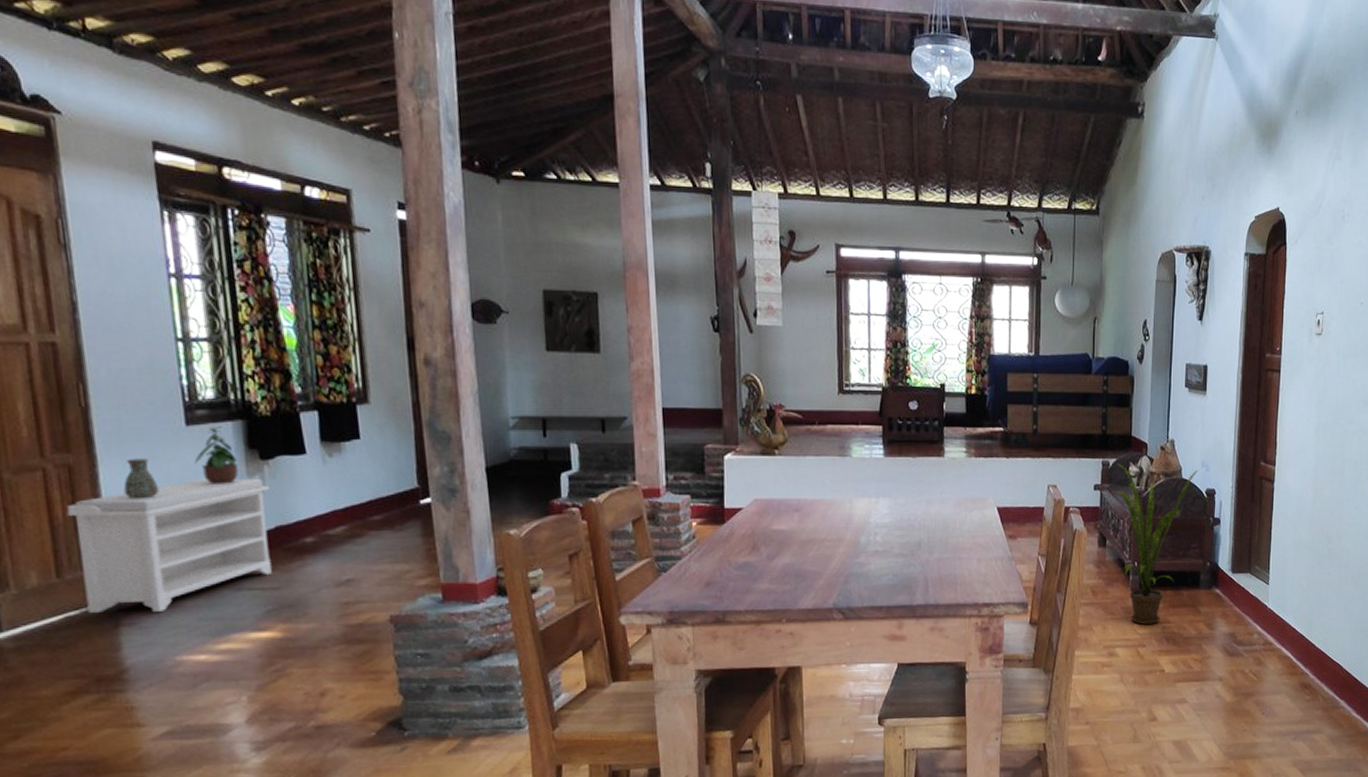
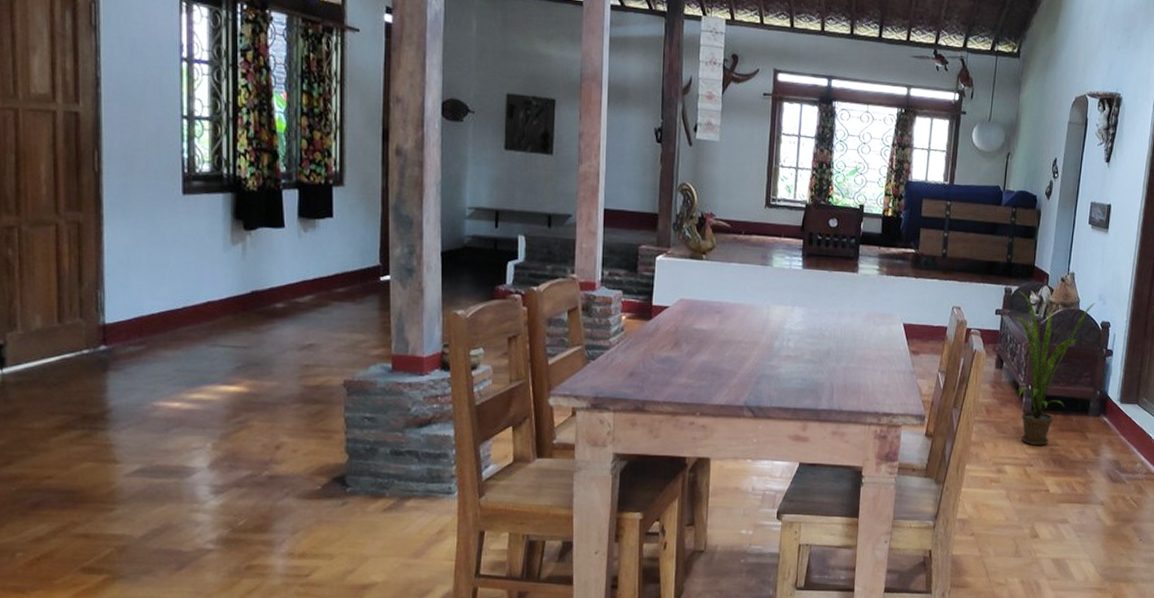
bench: present [66,478,272,613] -> none [72,243,249,361]
decorative vase: present [123,458,160,498] -> none [123,220,154,257]
potted plant: present [194,424,239,484] -> none [187,195,225,250]

